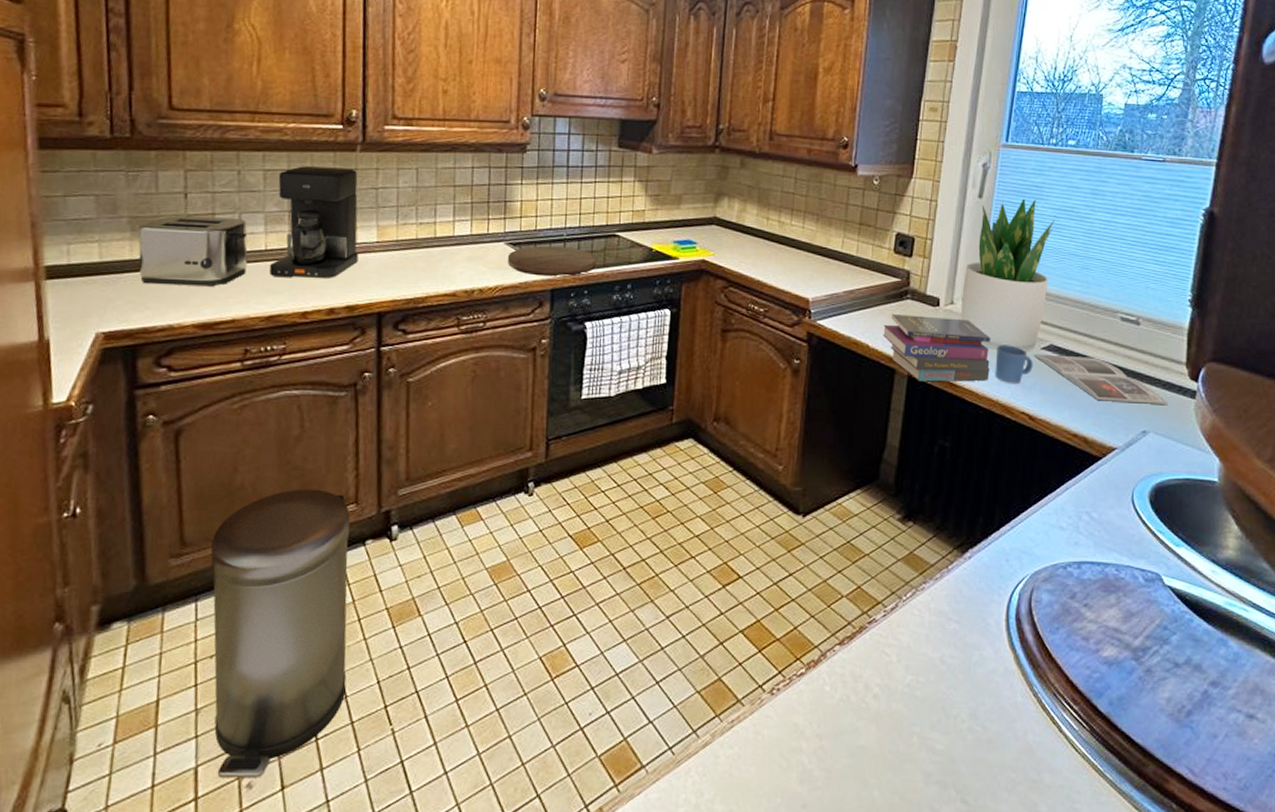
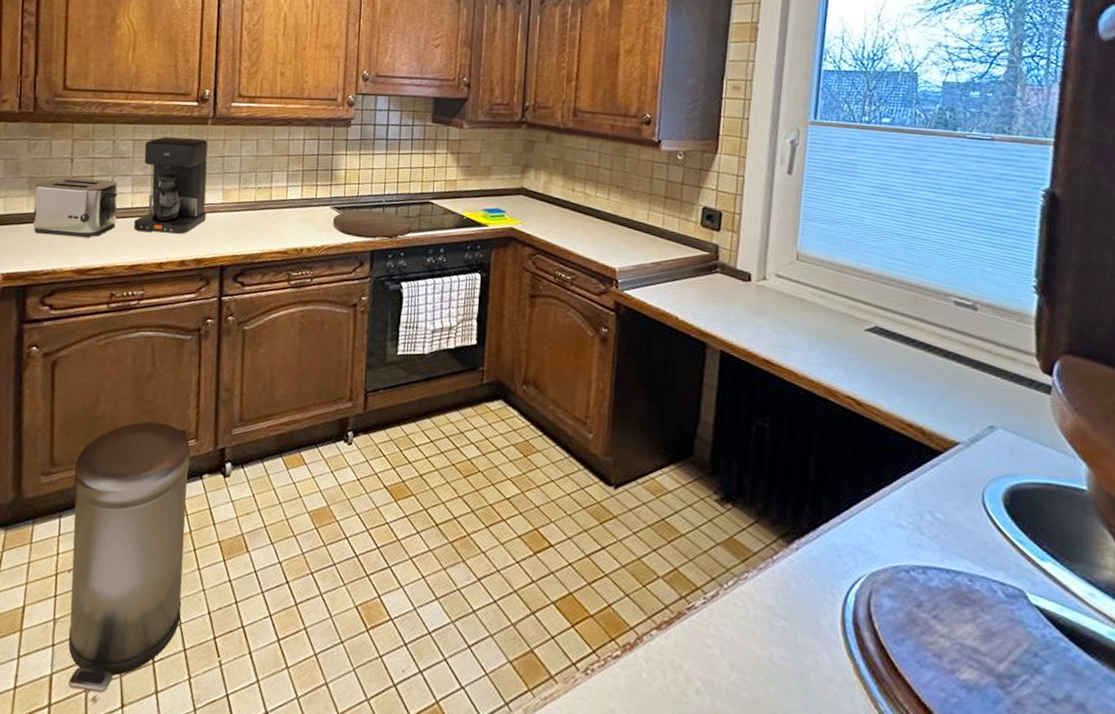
books: present [883,313,990,382] -> none [692,286,809,361]
planter: present [960,198,1055,352] -> none [774,175,873,333]
mug: present [995,344,1033,385] -> none [814,323,857,367]
magazine: present [1033,354,1168,404] -> none [856,335,1019,399]

